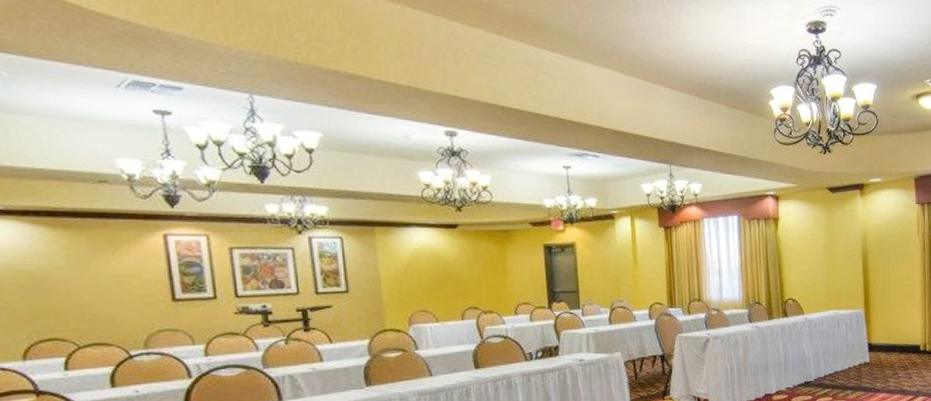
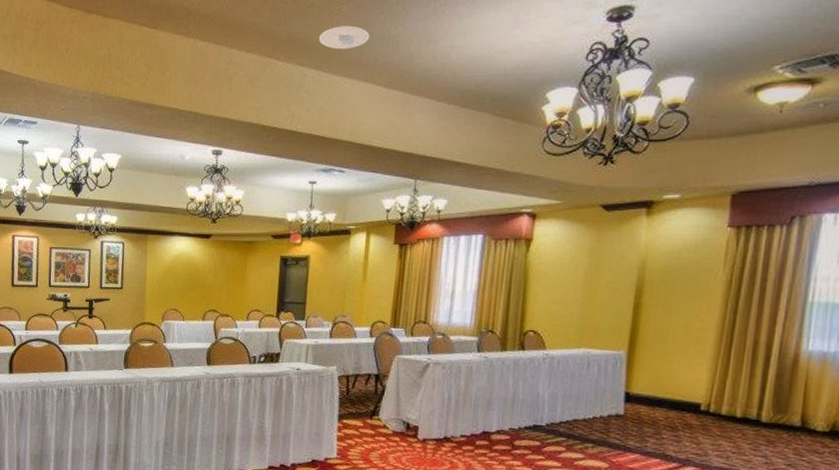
recessed light: none [550,10,604,34] -> present [318,25,370,50]

